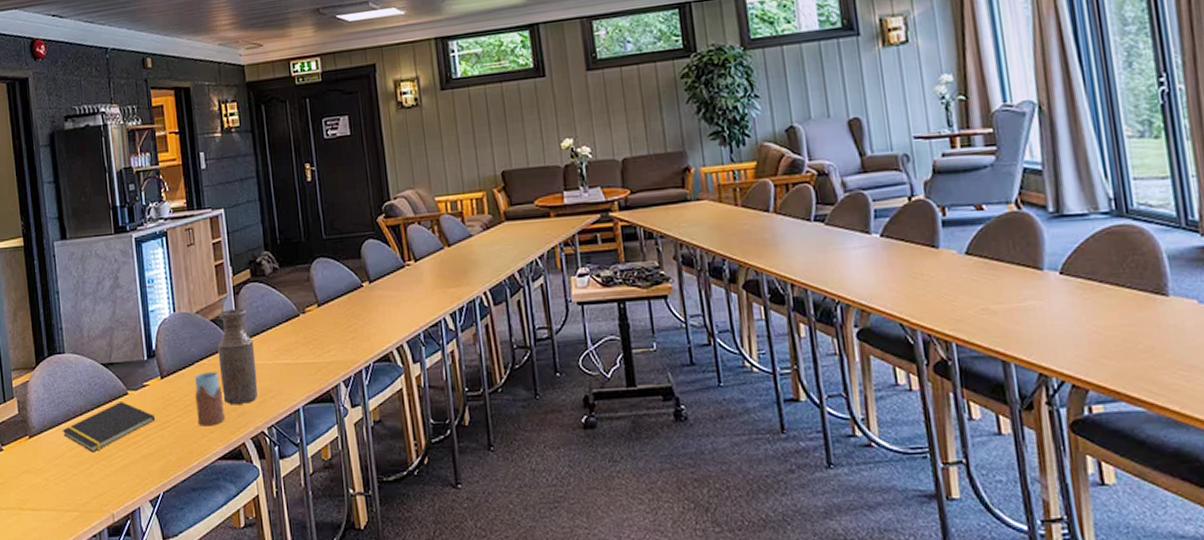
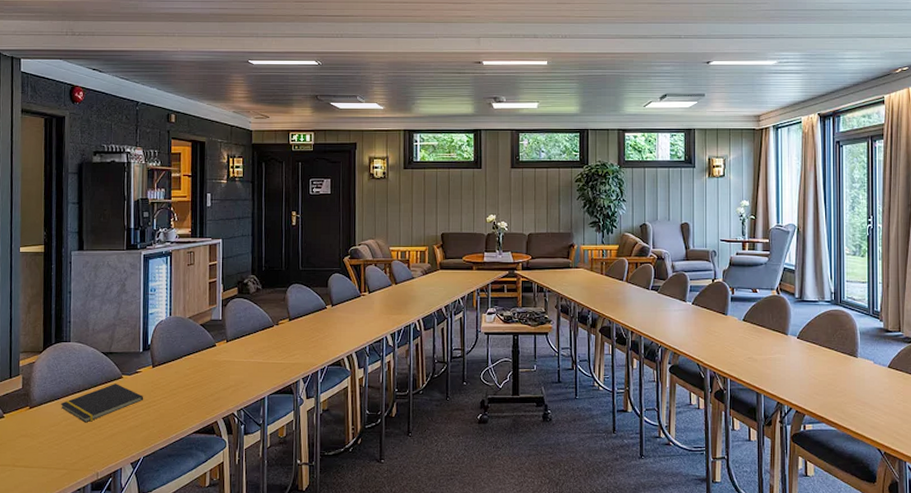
drinking glass: present [194,372,226,426] -> none [179,365,204,407]
bottle: present [217,309,259,404] -> none [203,317,234,391]

